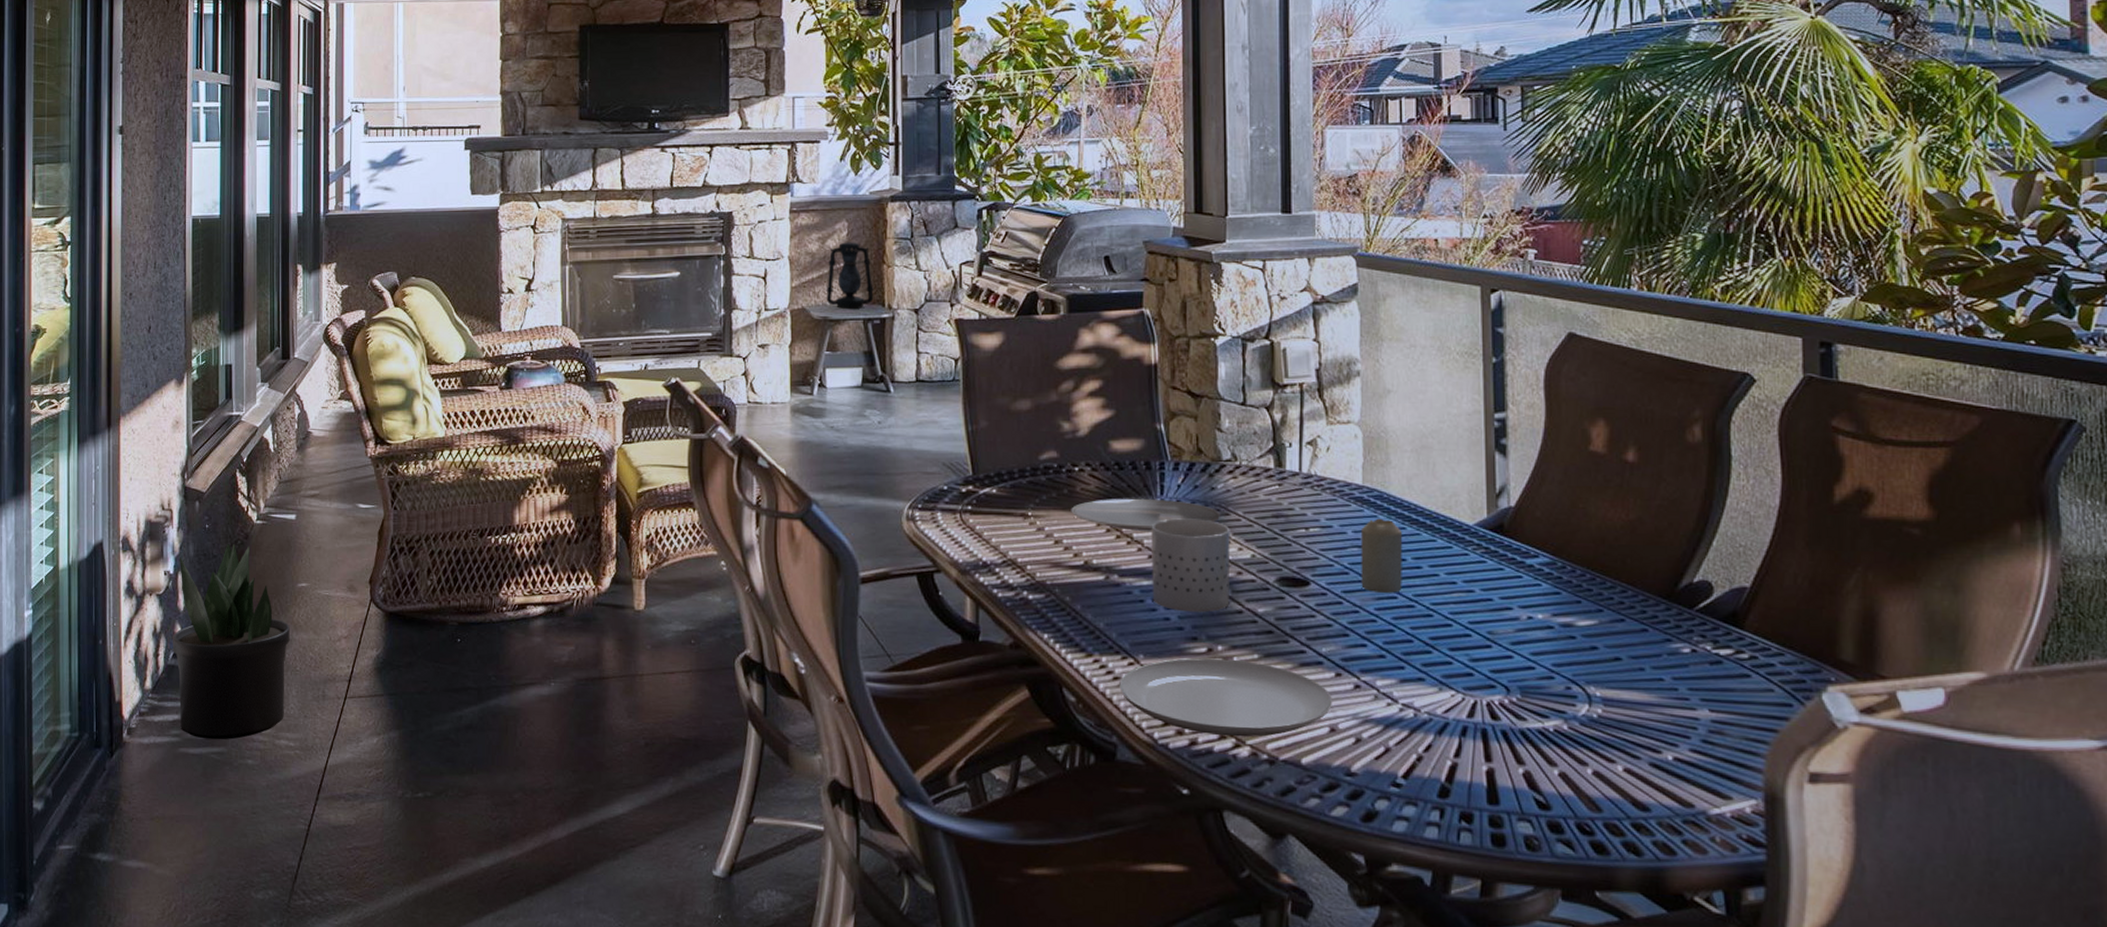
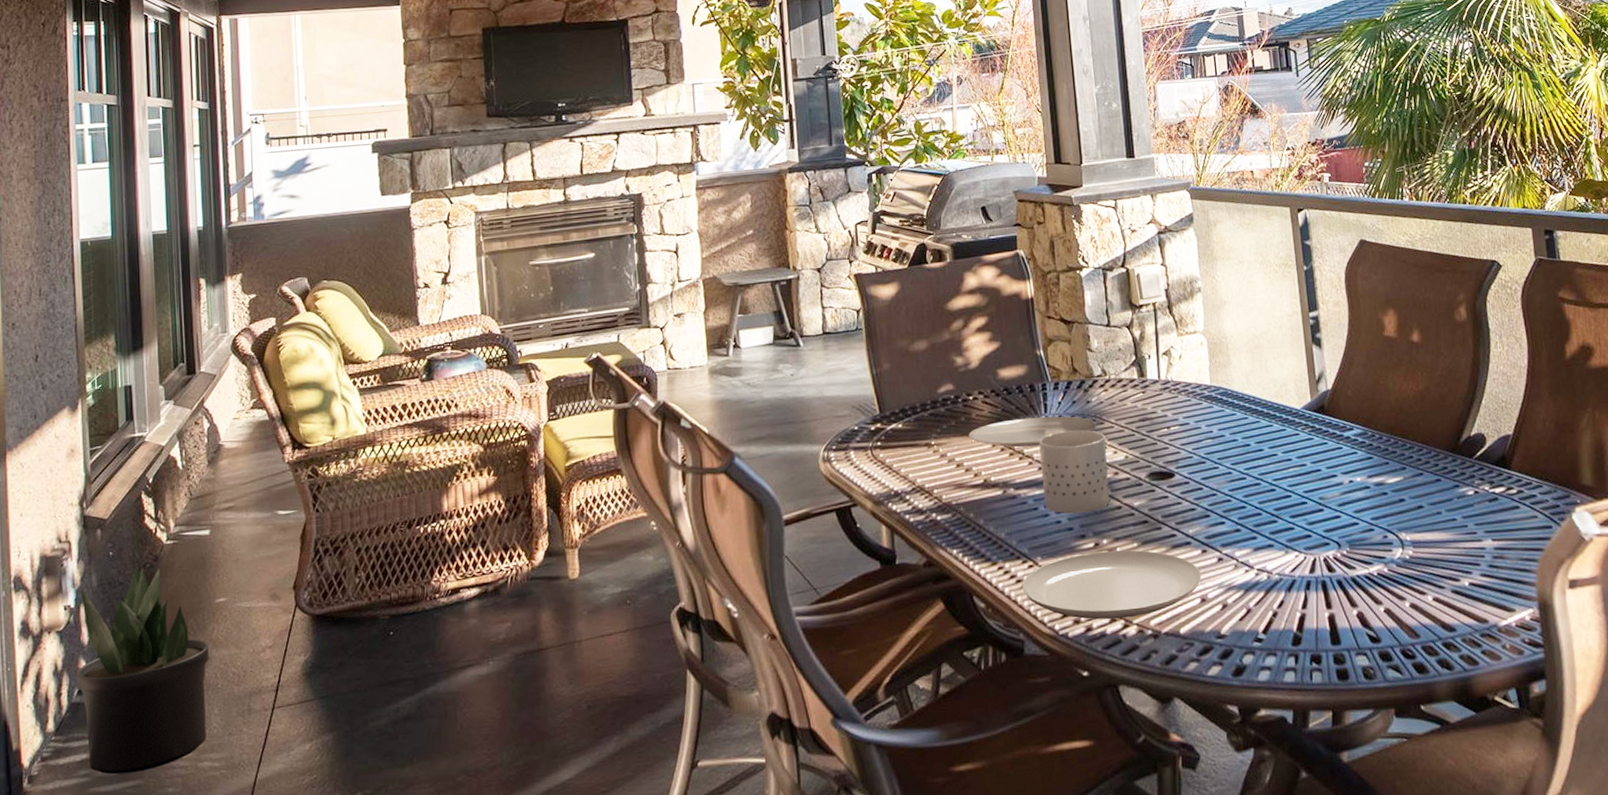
lantern: present [826,242,874,309] -> none [734,212,779,274]
candle: present [1360,518,1402,593] -> none [1212,411,1249,476]

